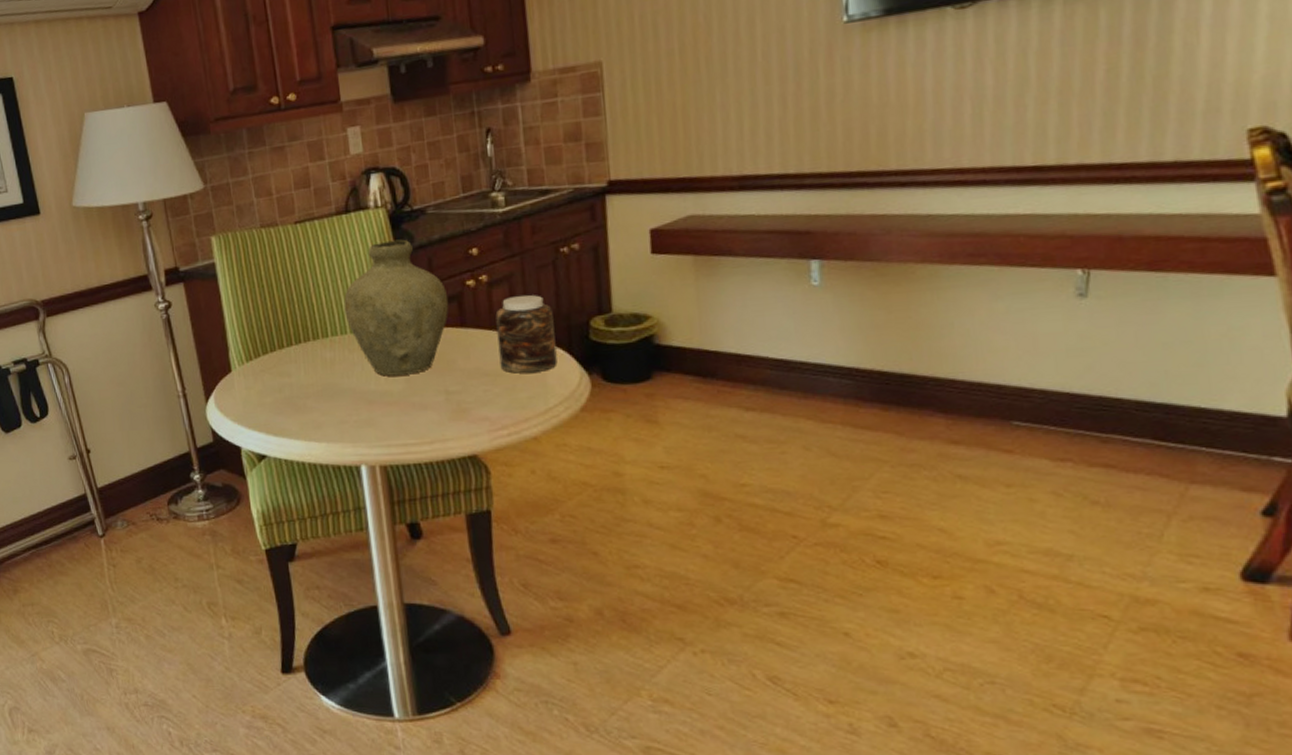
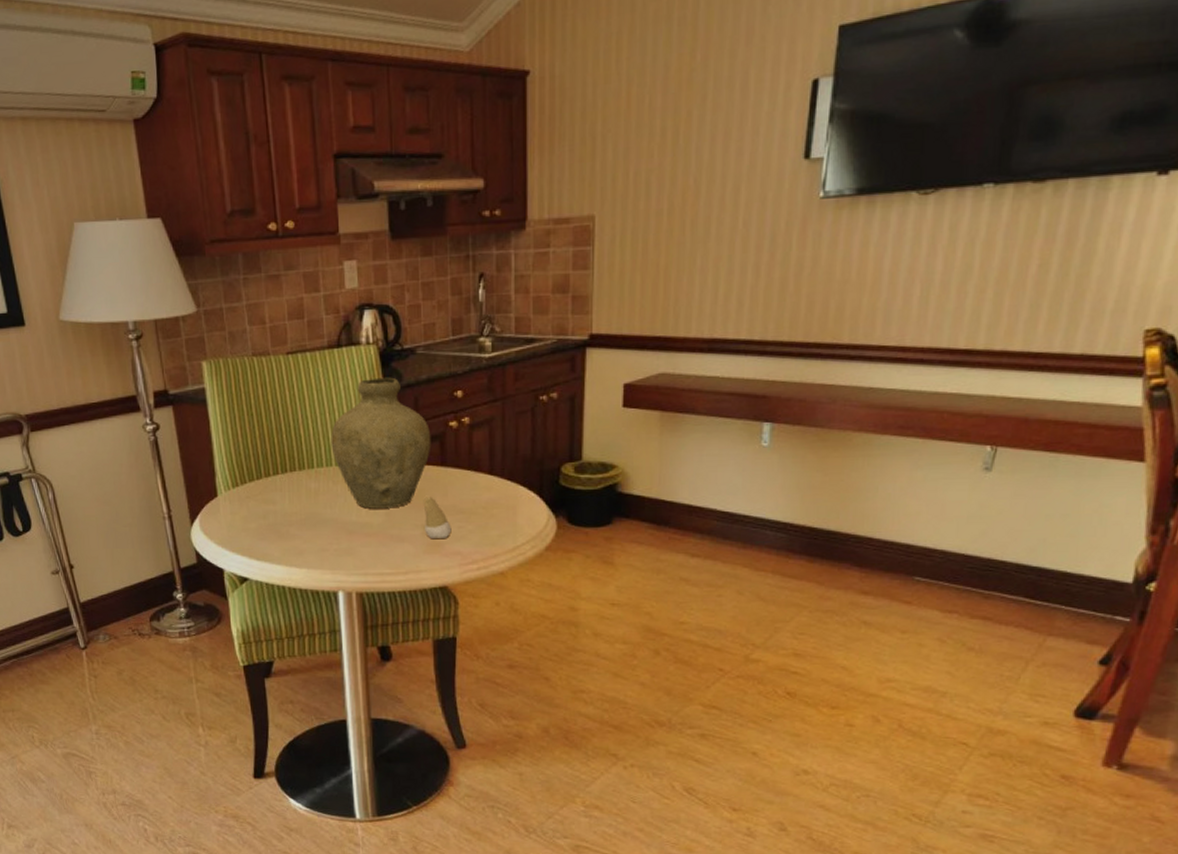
tooth: none [444,360,477,404] -> present [423,497,452,538]
jar: present [495,294,558,373] -> none [474,438,528,512]

